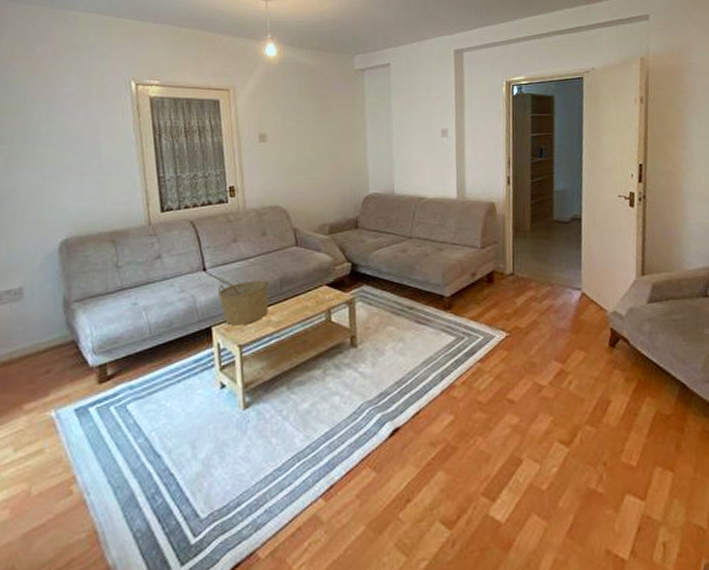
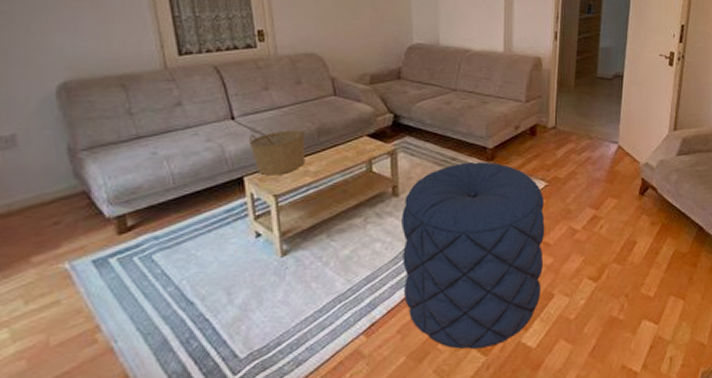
pouf: none [360,311,509,521] -> present [402,162,545,349]

